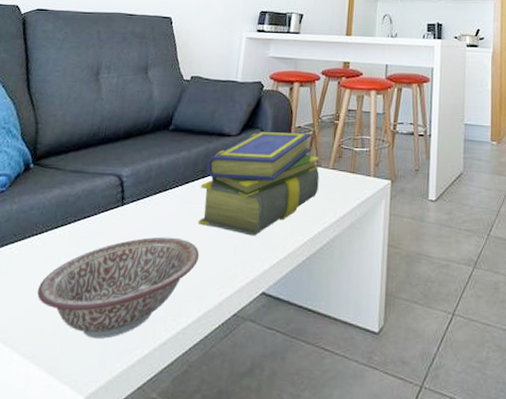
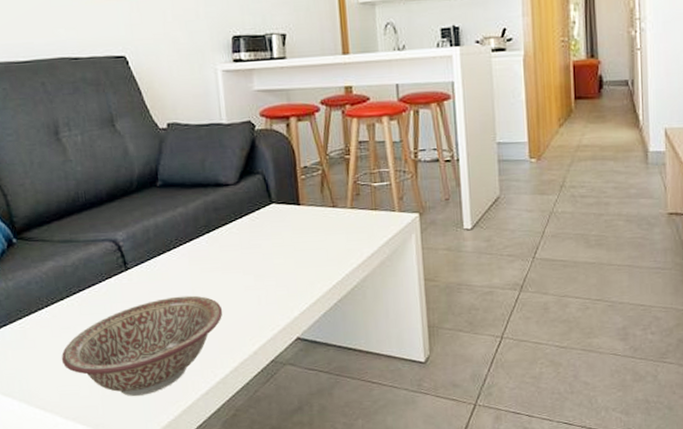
stack of books: present [198,132,320,236] -> none [207,172,339,286]

